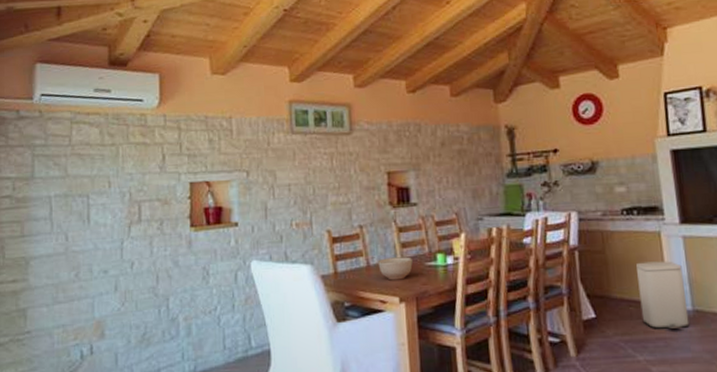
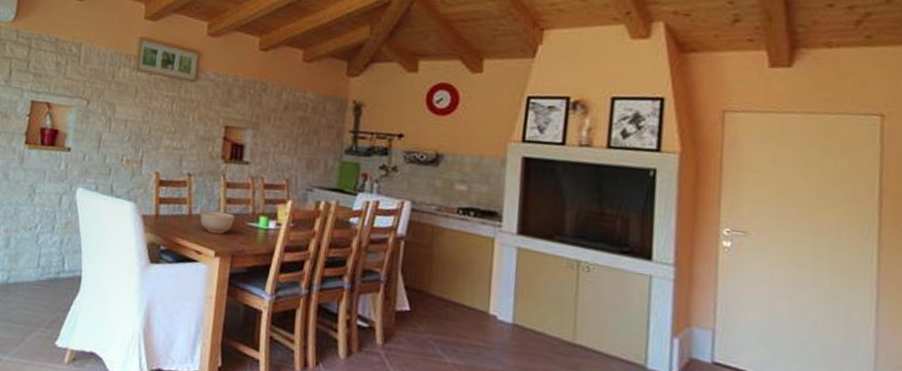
pedal bin: present [636,261,690,329] -> none [457,264,510,340]

